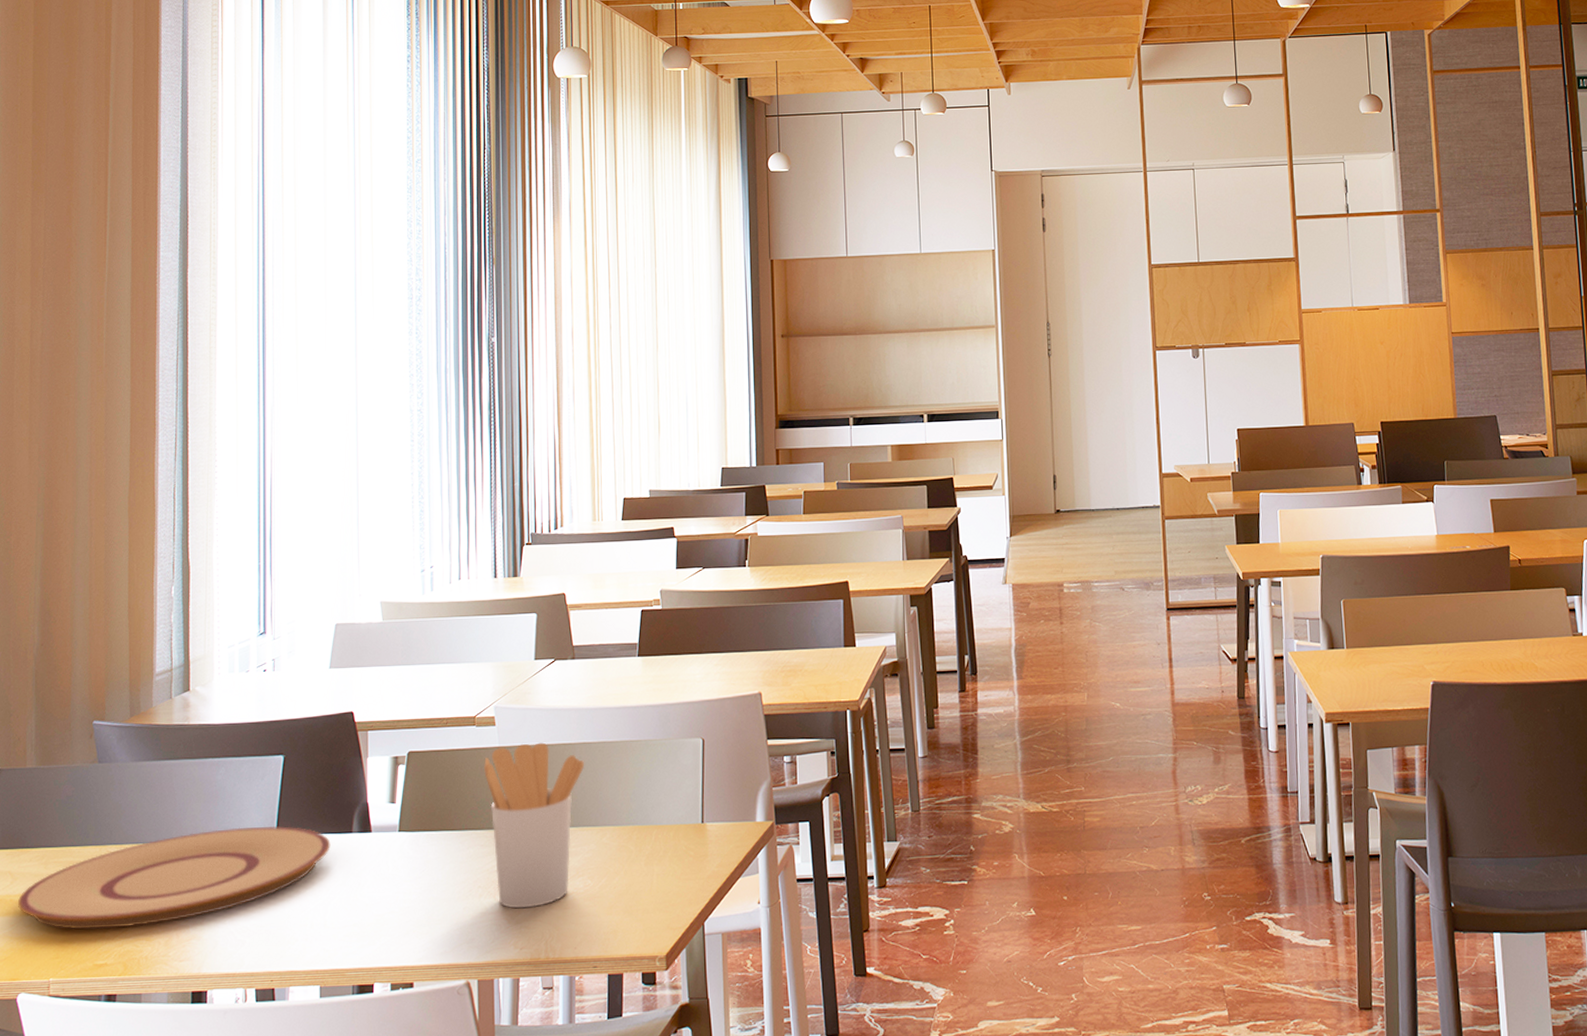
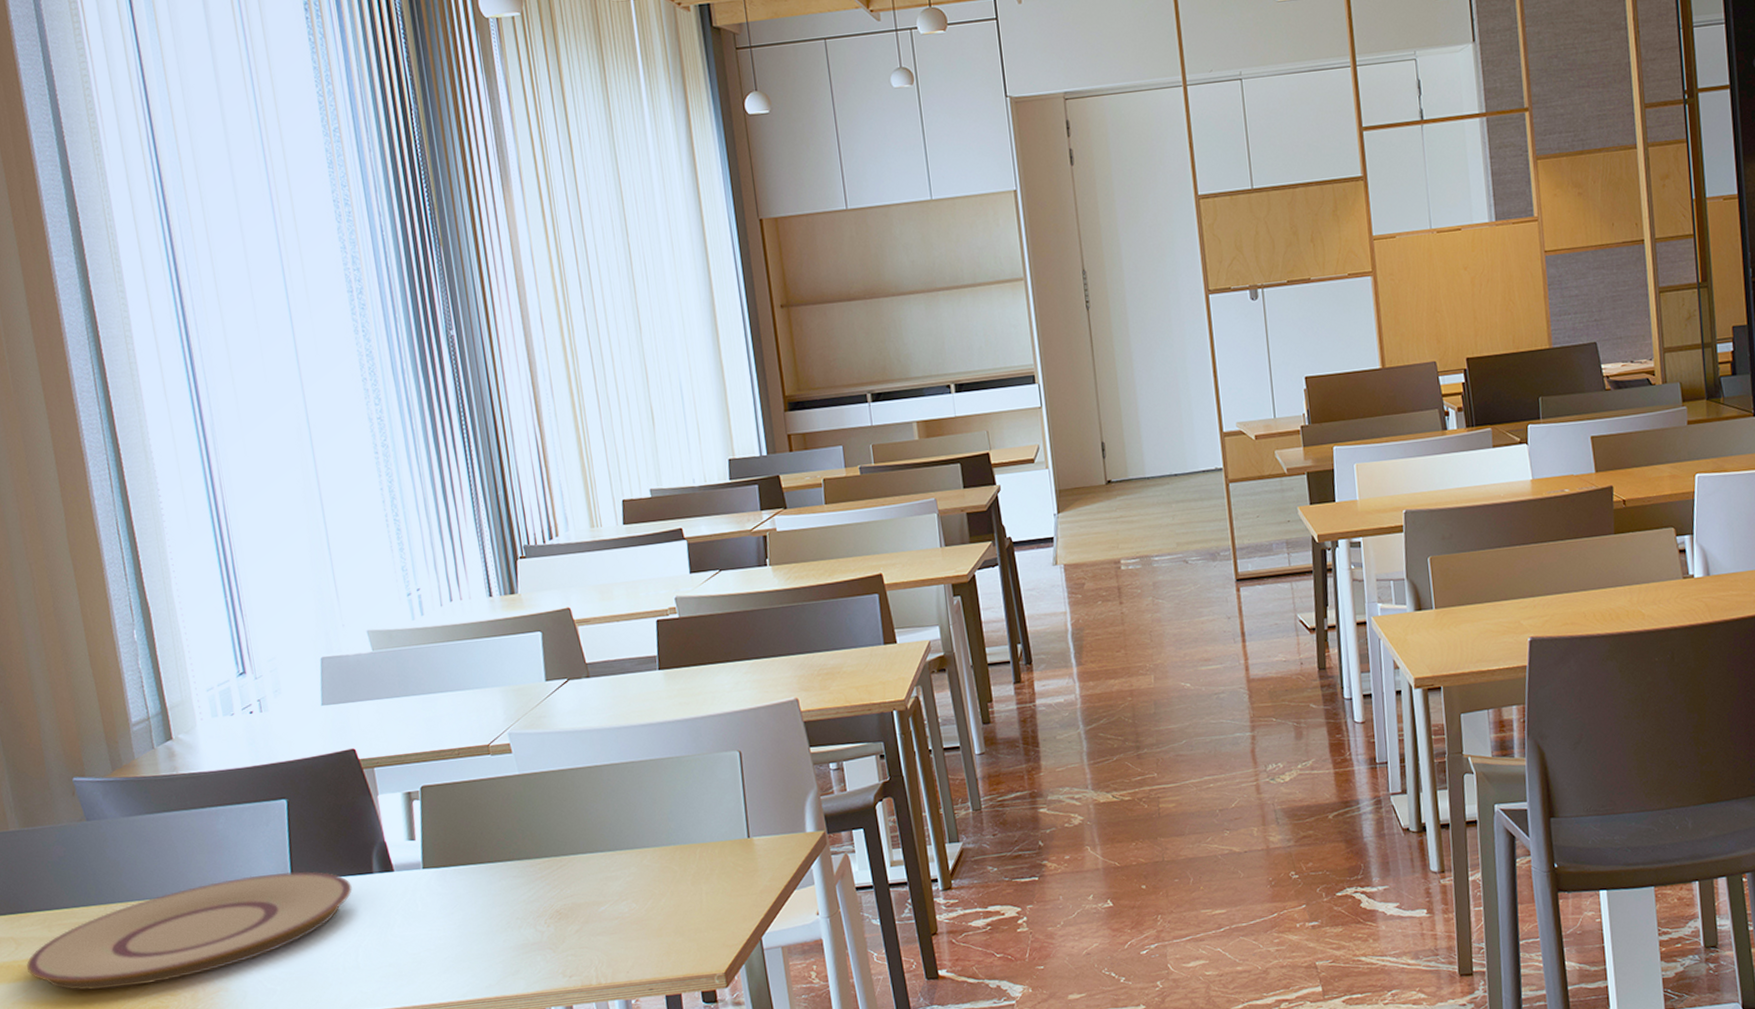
utensil holder: present [484,742,585,909] -> none [505,767,615,937]

